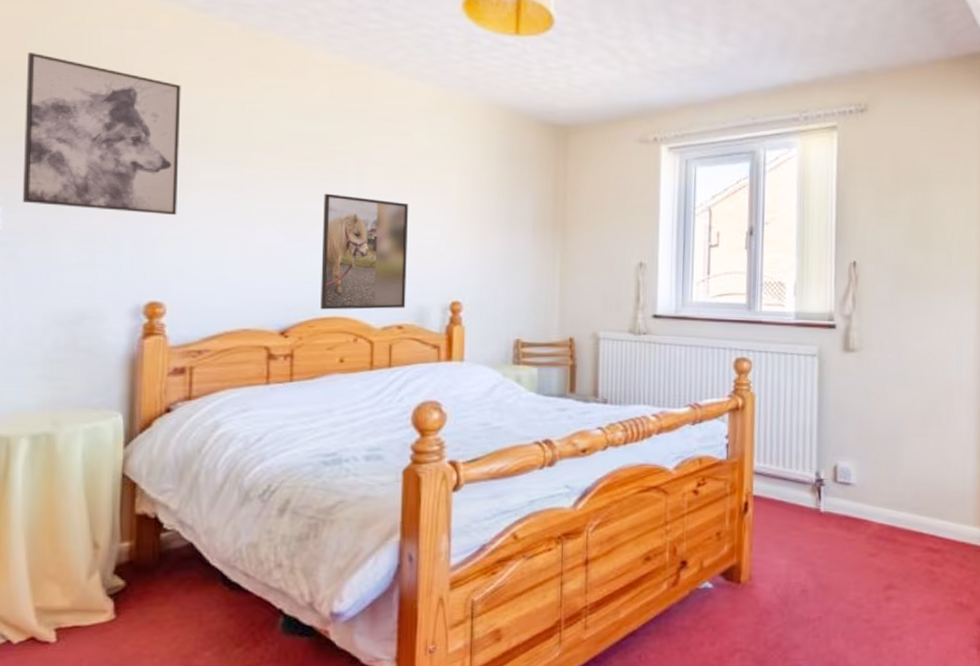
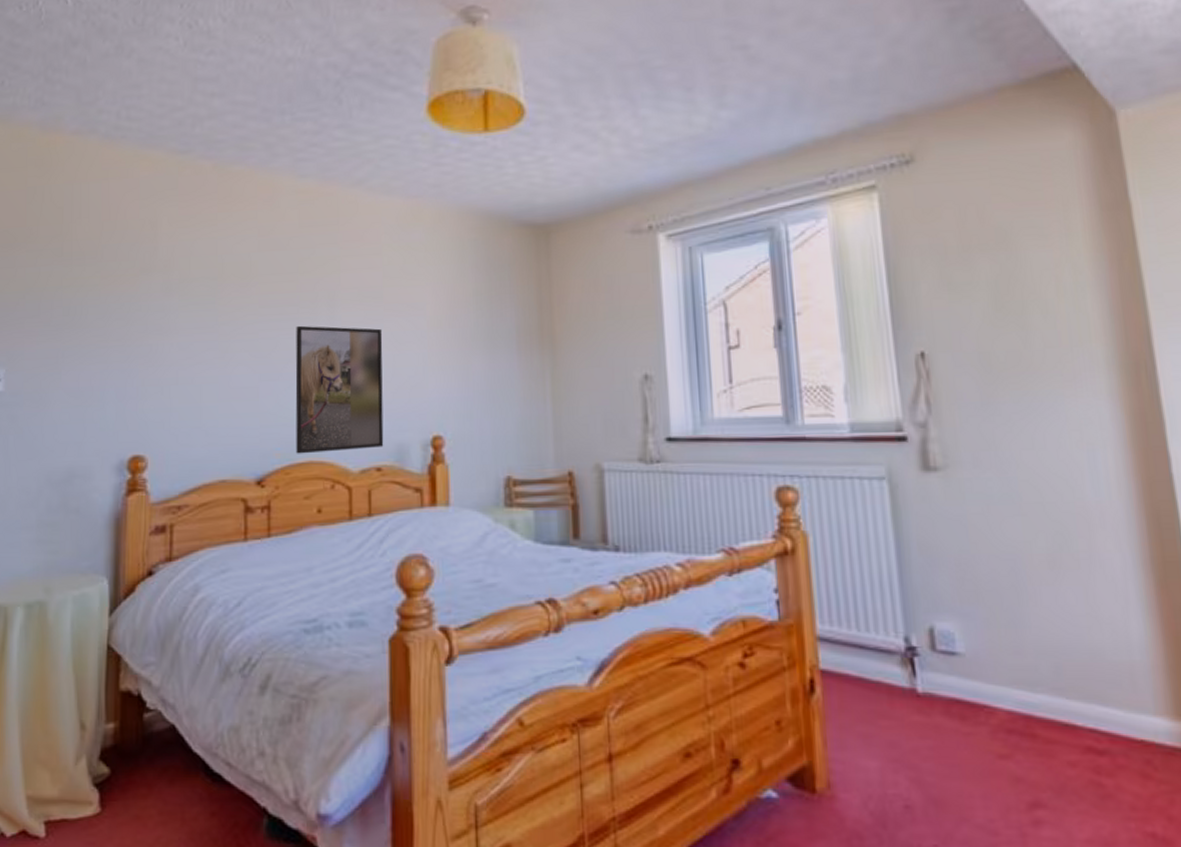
wall art: present [22,51,181,216] -> none [22,214,160,364]

